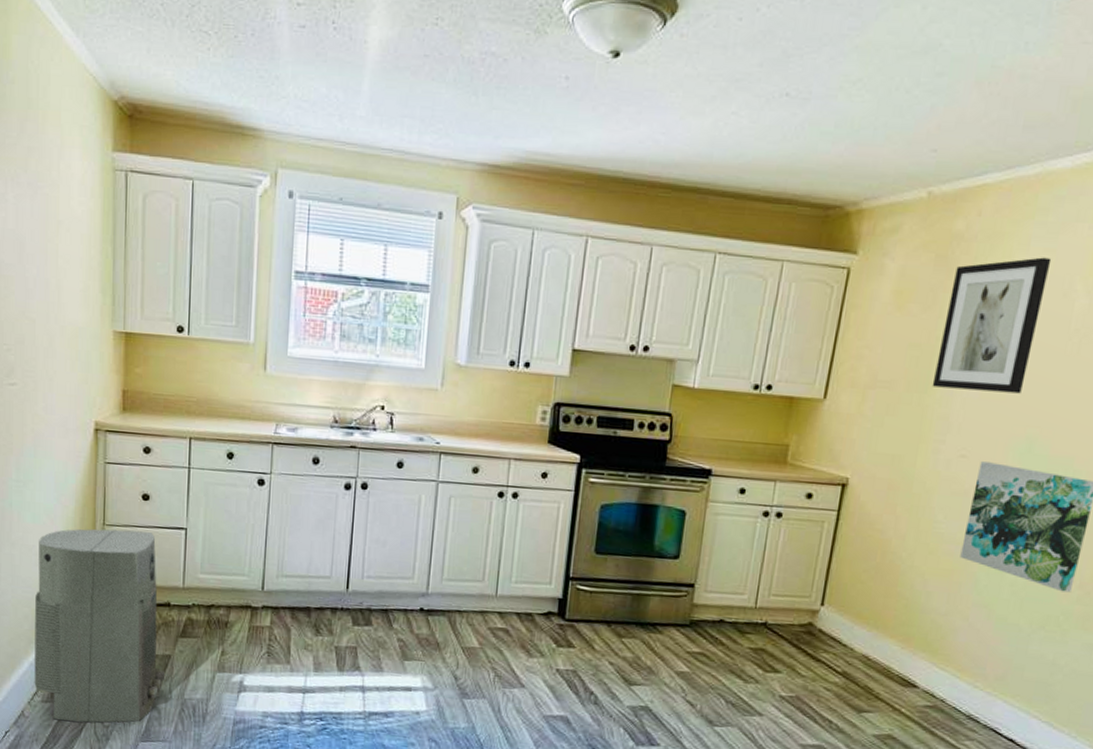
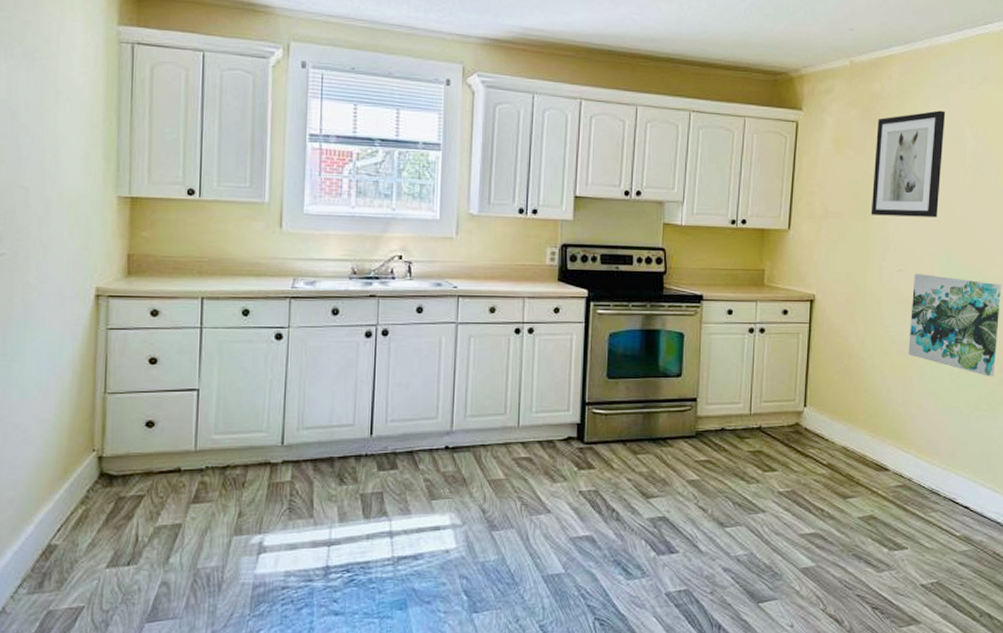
air purifier: present [34,528,166,723] -> none [19,397,176,612]

